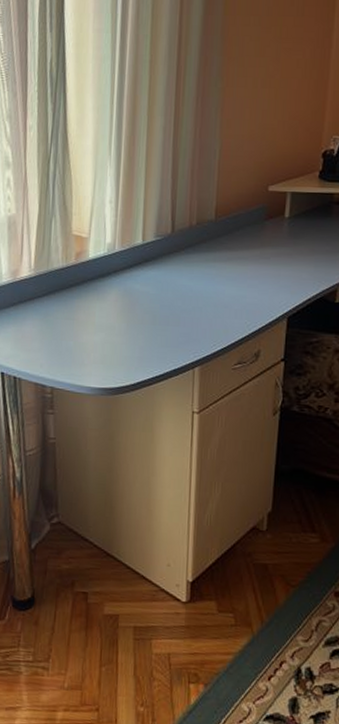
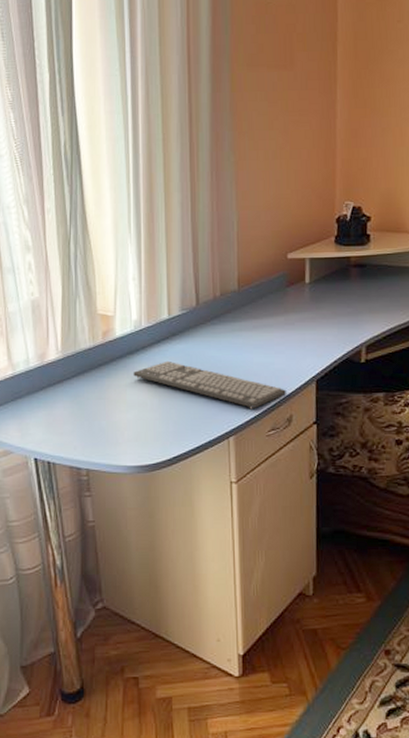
keyboard: none [103,286,256,342] -> present [133,360,286,410]

